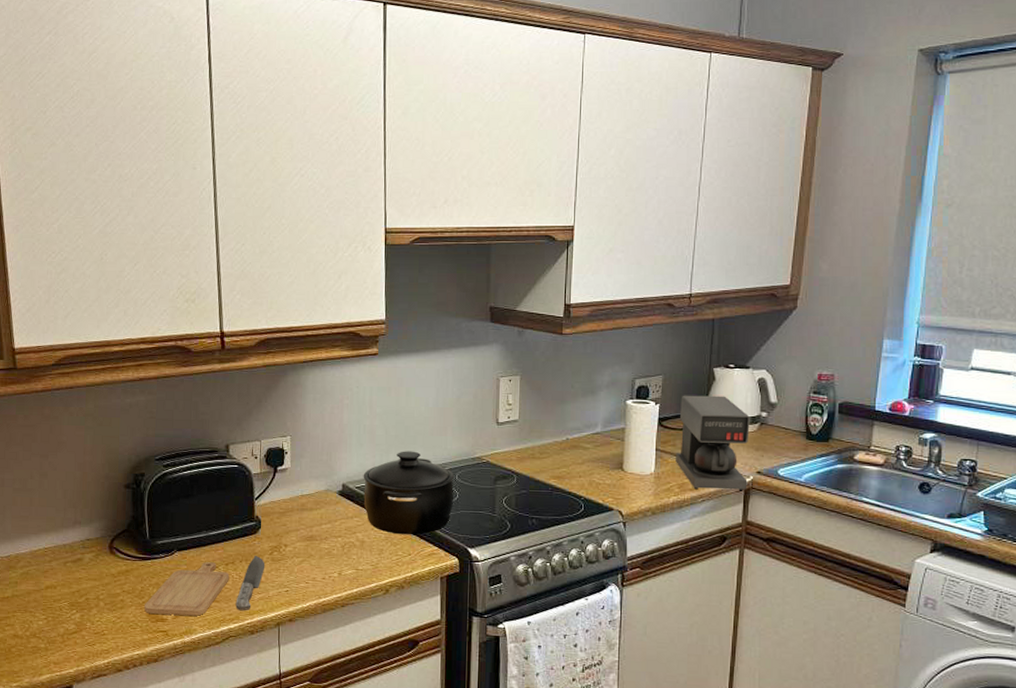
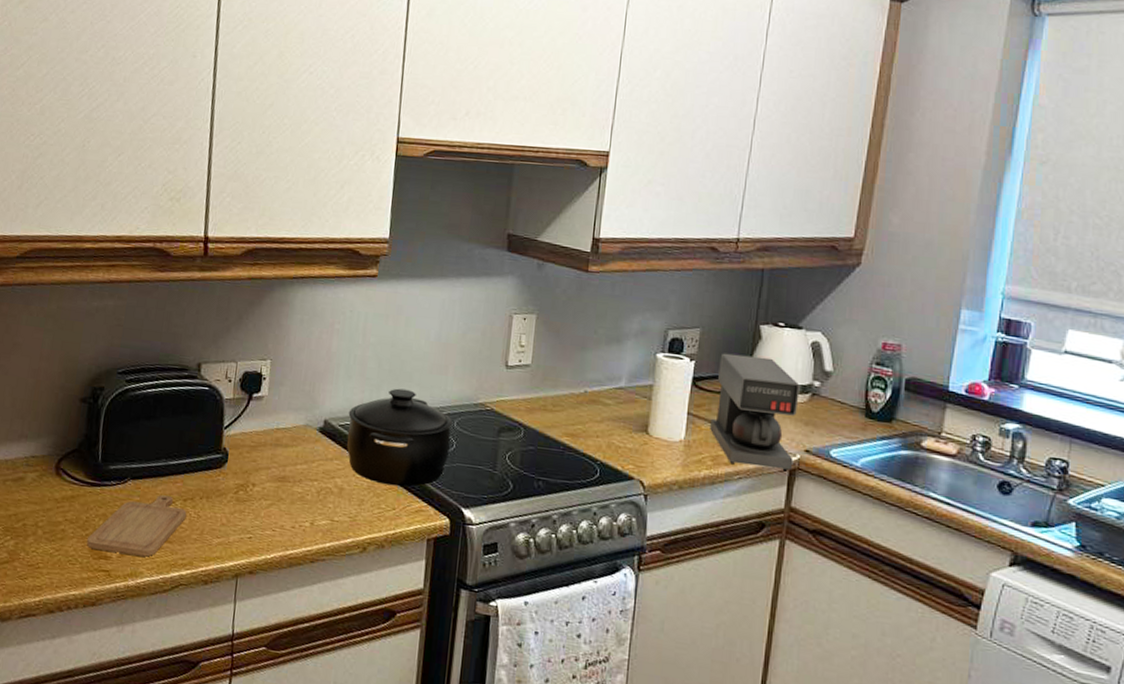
knife: present [235,555,264,611] -> none [190,492,228,557]

